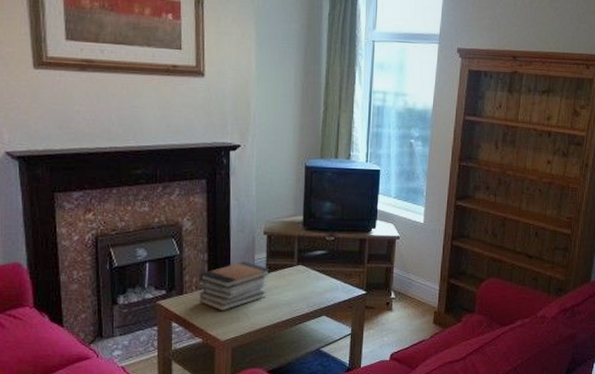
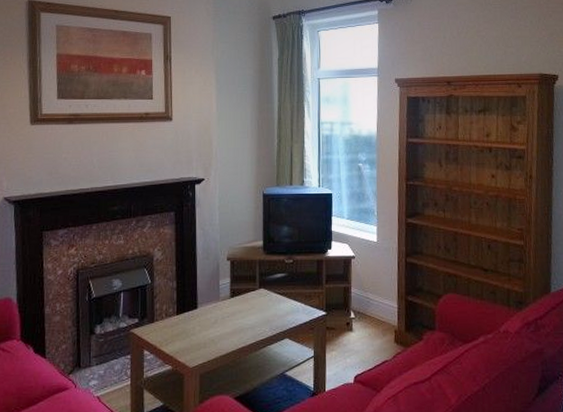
book stack: present [199,261,270,311] -> none [169,287,234,338]

